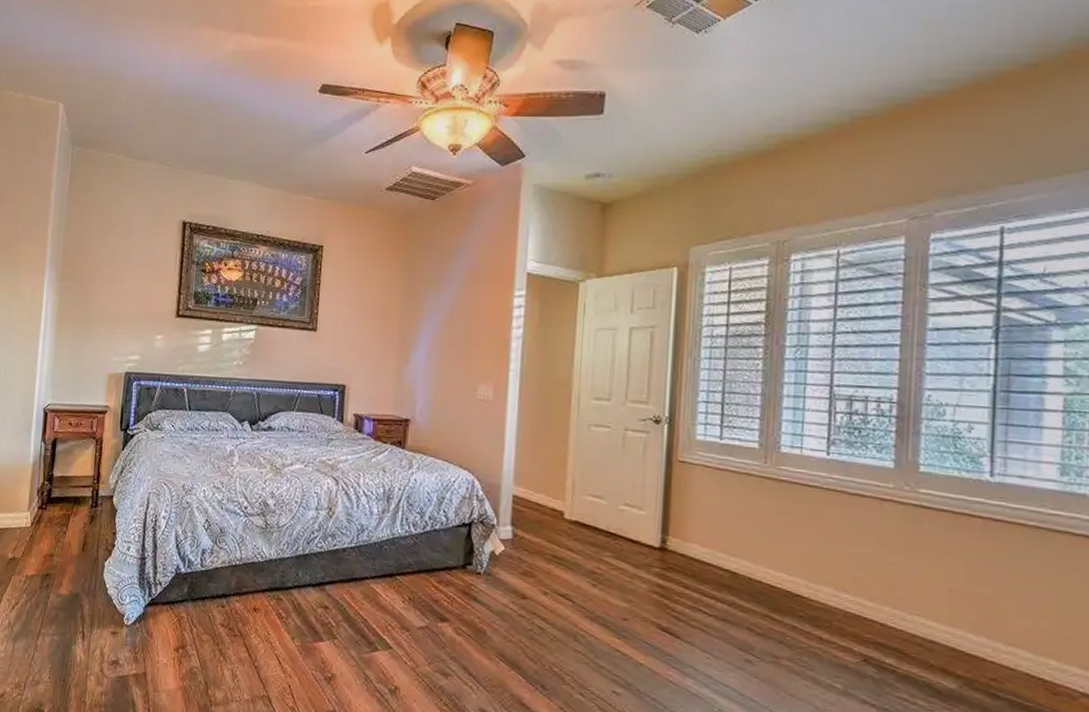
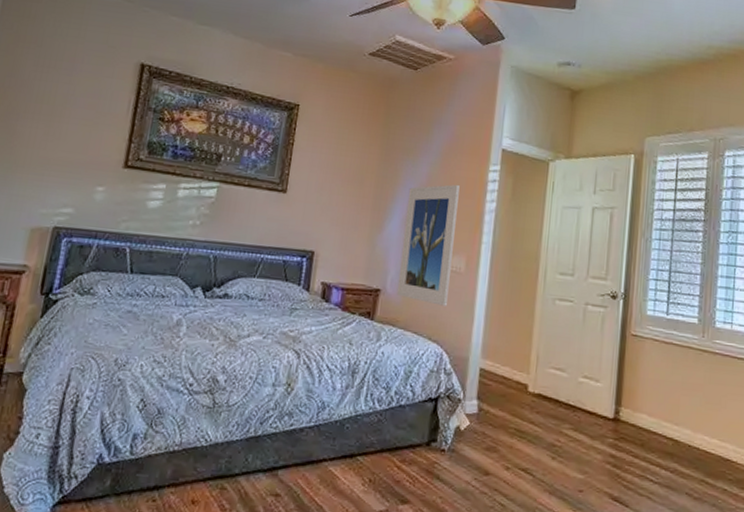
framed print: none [425,312,484,434] -> present [396,184,460,306]

